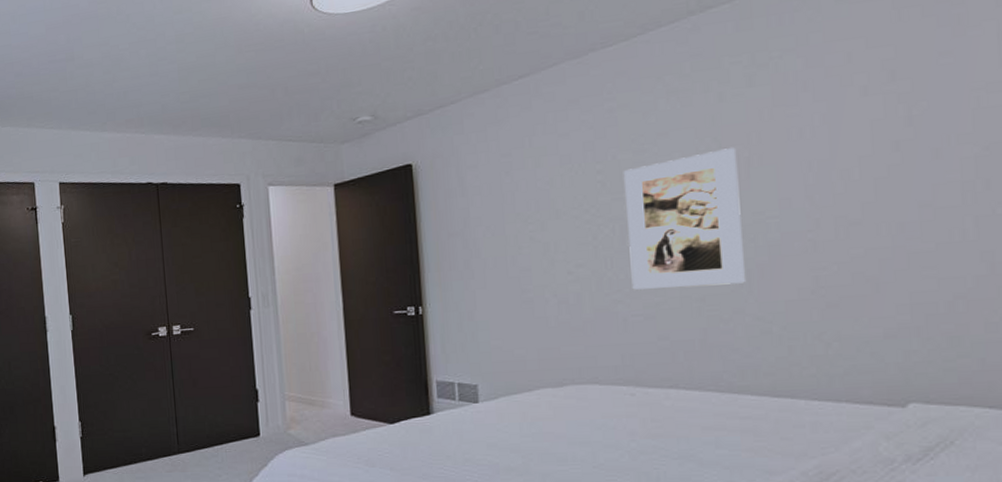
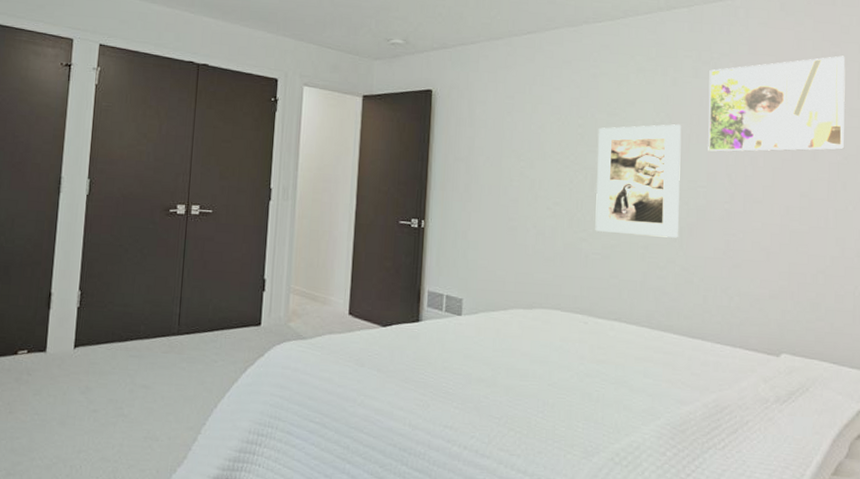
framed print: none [768,16,984,173] -> present [708,55,846,152]

